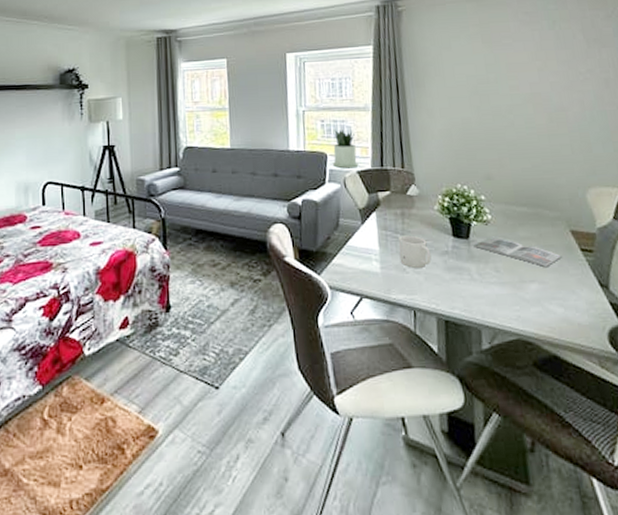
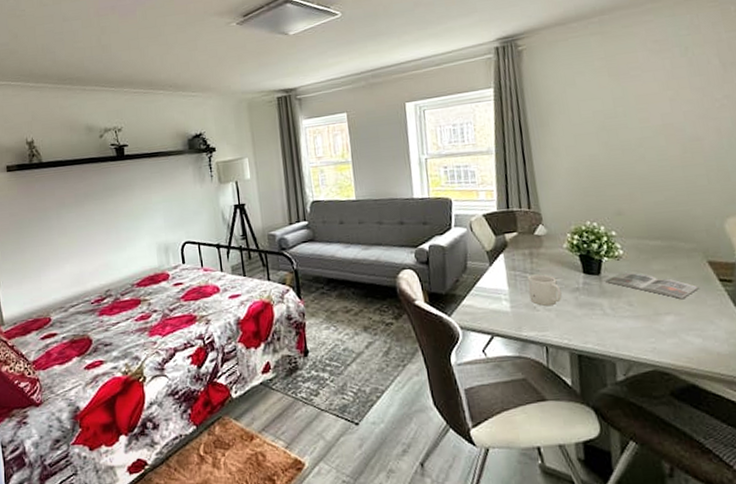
planter: present [332,130,359,169] -> none [457,175,484,213]

